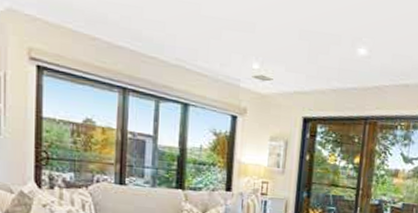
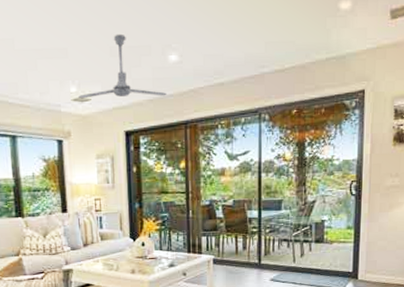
ceiling fan: none [260,17,351,89] -> present [78,33,167,99]

